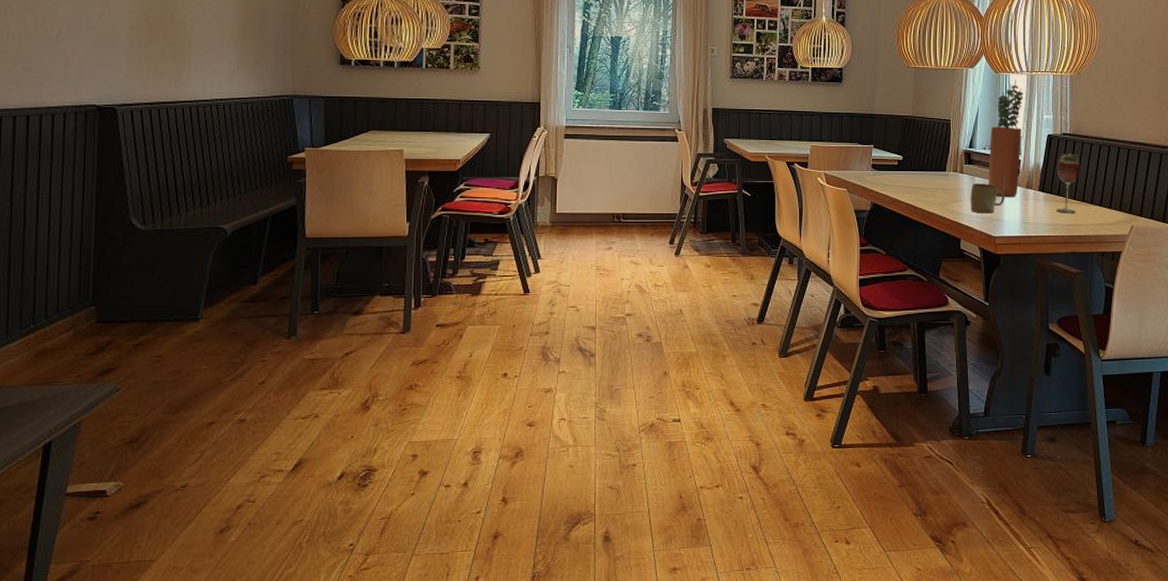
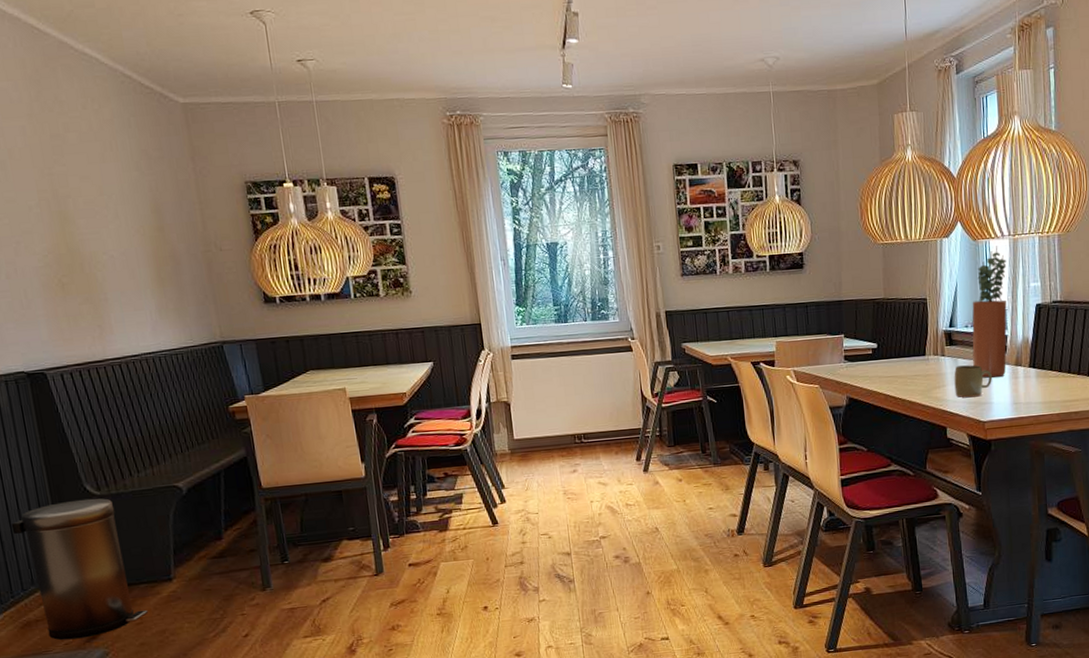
pedal bin: none [48,232,168,372] -> present [11,498,148,640]
wineglass: present [1056,153,1080,213] -> none [1048,322,1075,389]

